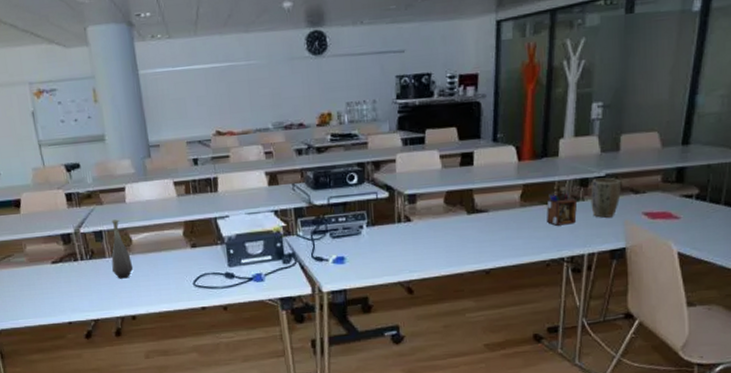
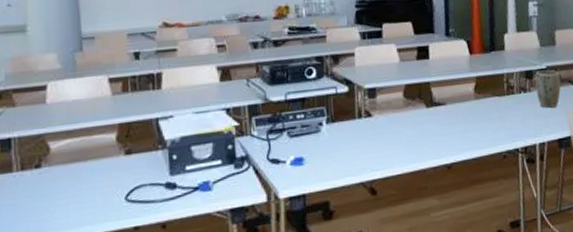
bottle: present [111,219,134,279] -> none [20,123,49,198]
desk organizer: present [546,189,578,226] -> none [498,81,526,117]

